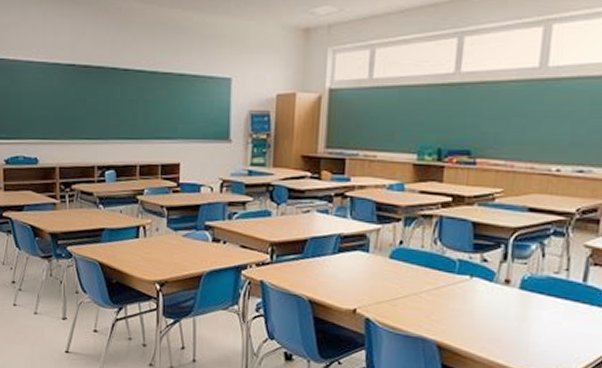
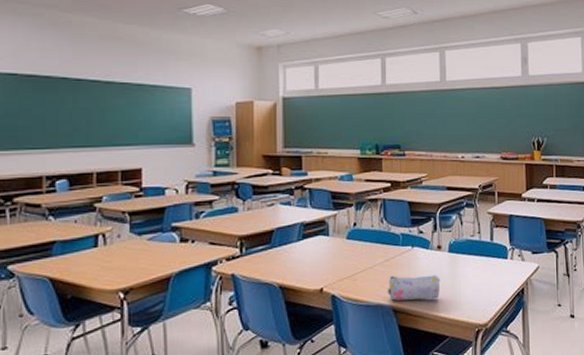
pencil case: none [433,307,504,342] -> present [388,275,441,301]

